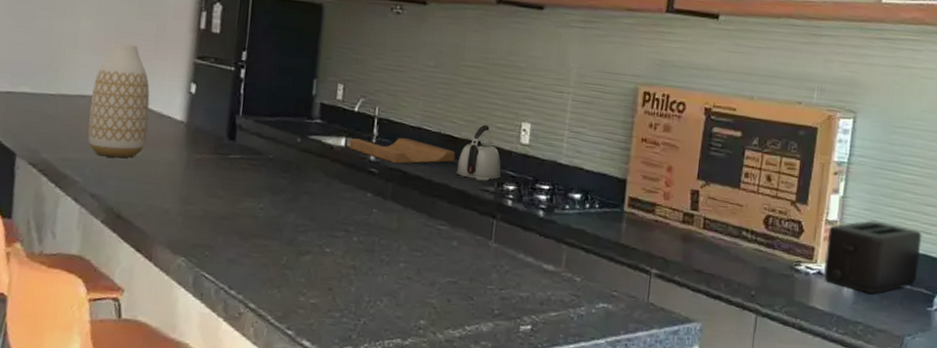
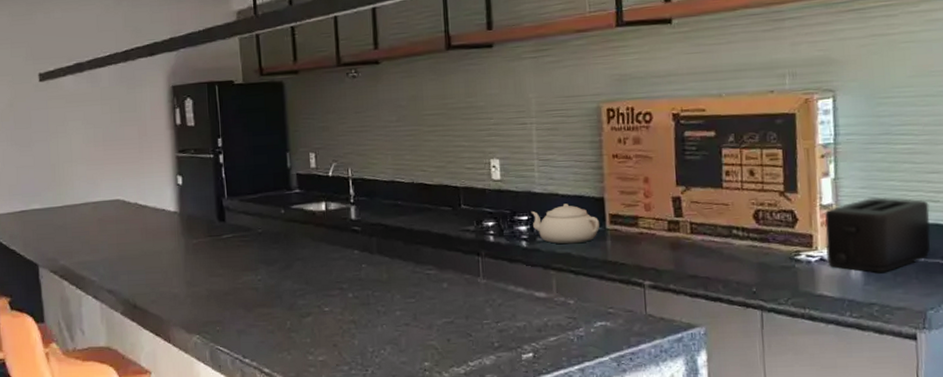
vase: present [87,43,150,158] -> none [93,150,147,255]
cutting board: present [348,137,456,164] -> none [329,192,432,219]
kettle: present [456,124,502,181] -> none [434,167,479,222]
teapot: none [553,179,618,222] -> present [531,203,599,245]

